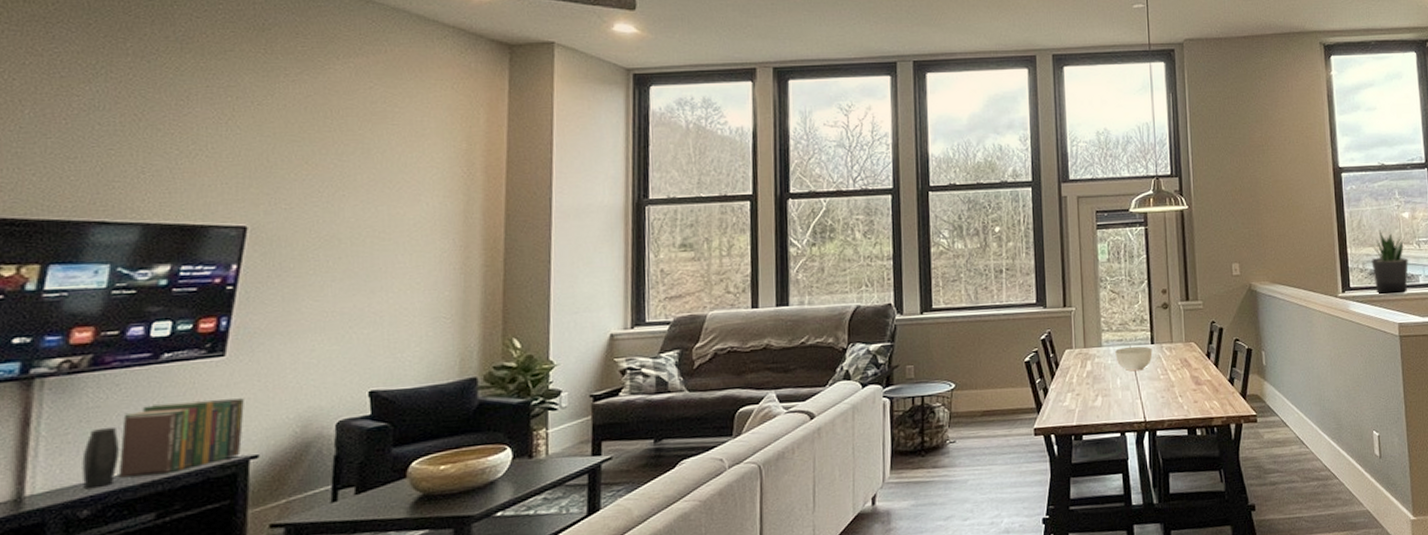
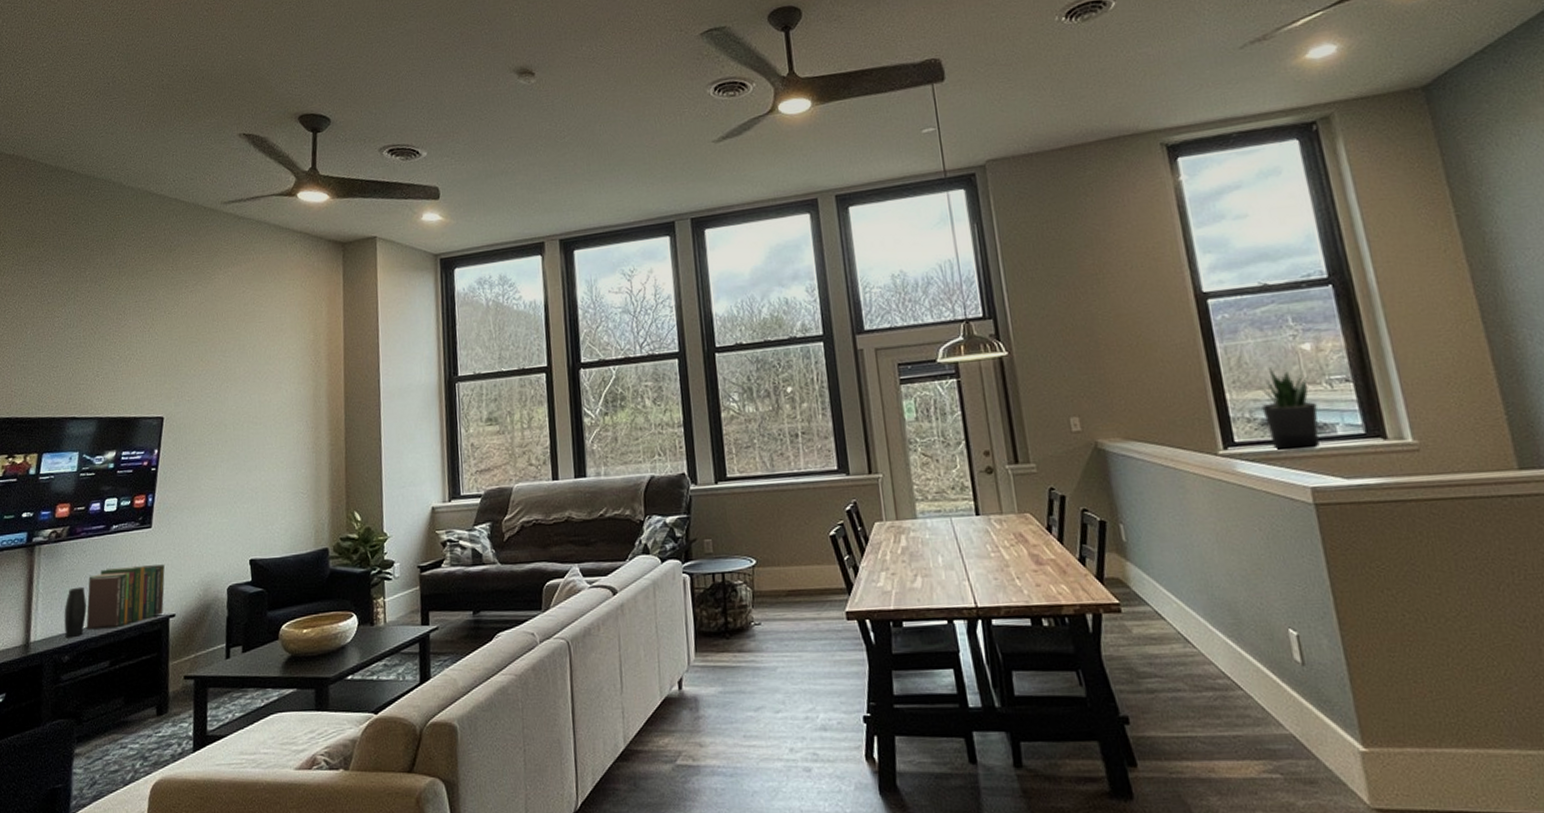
bowl: present [1115,346,1153,372] -> none [933,518,979,548]

